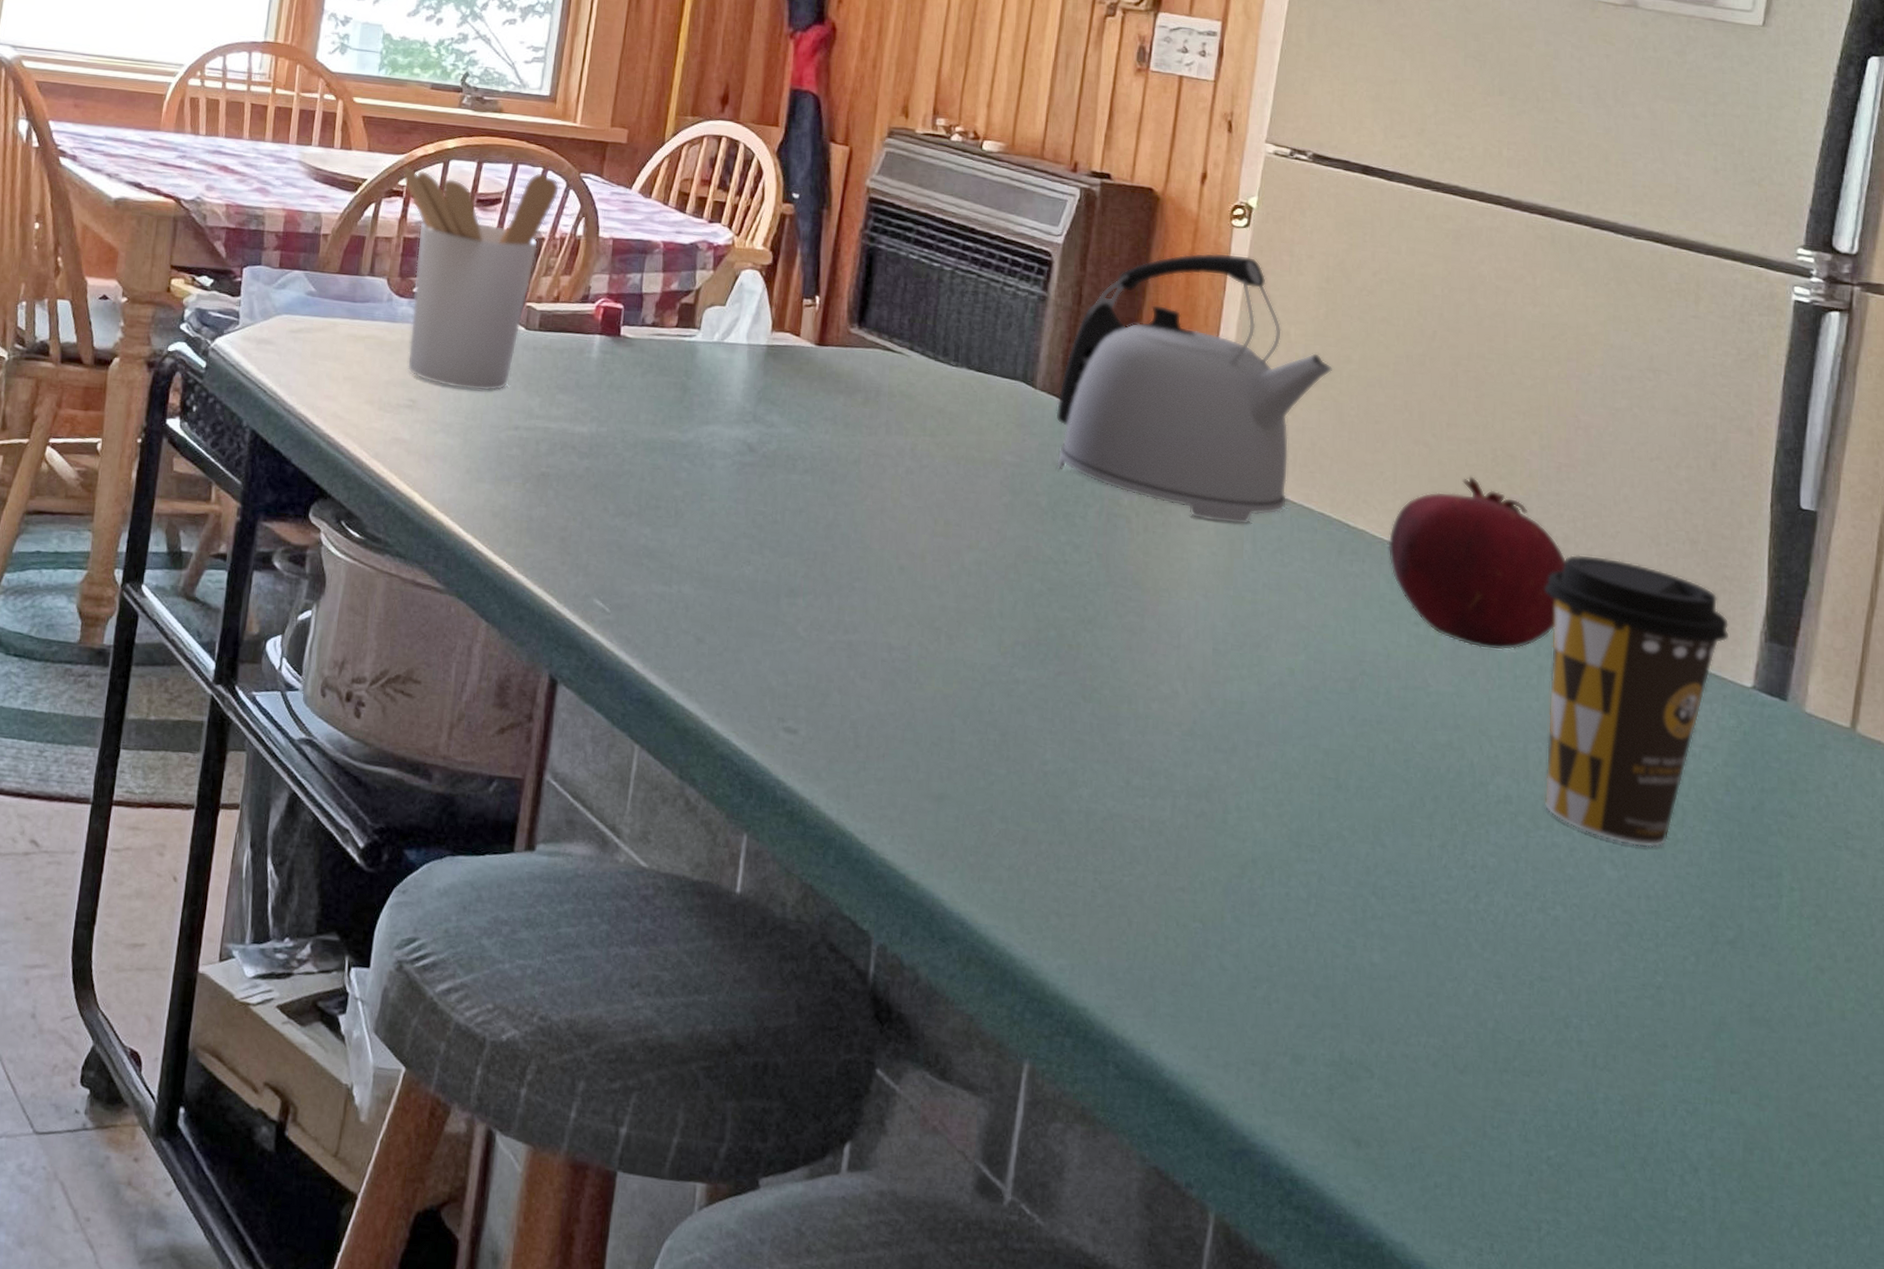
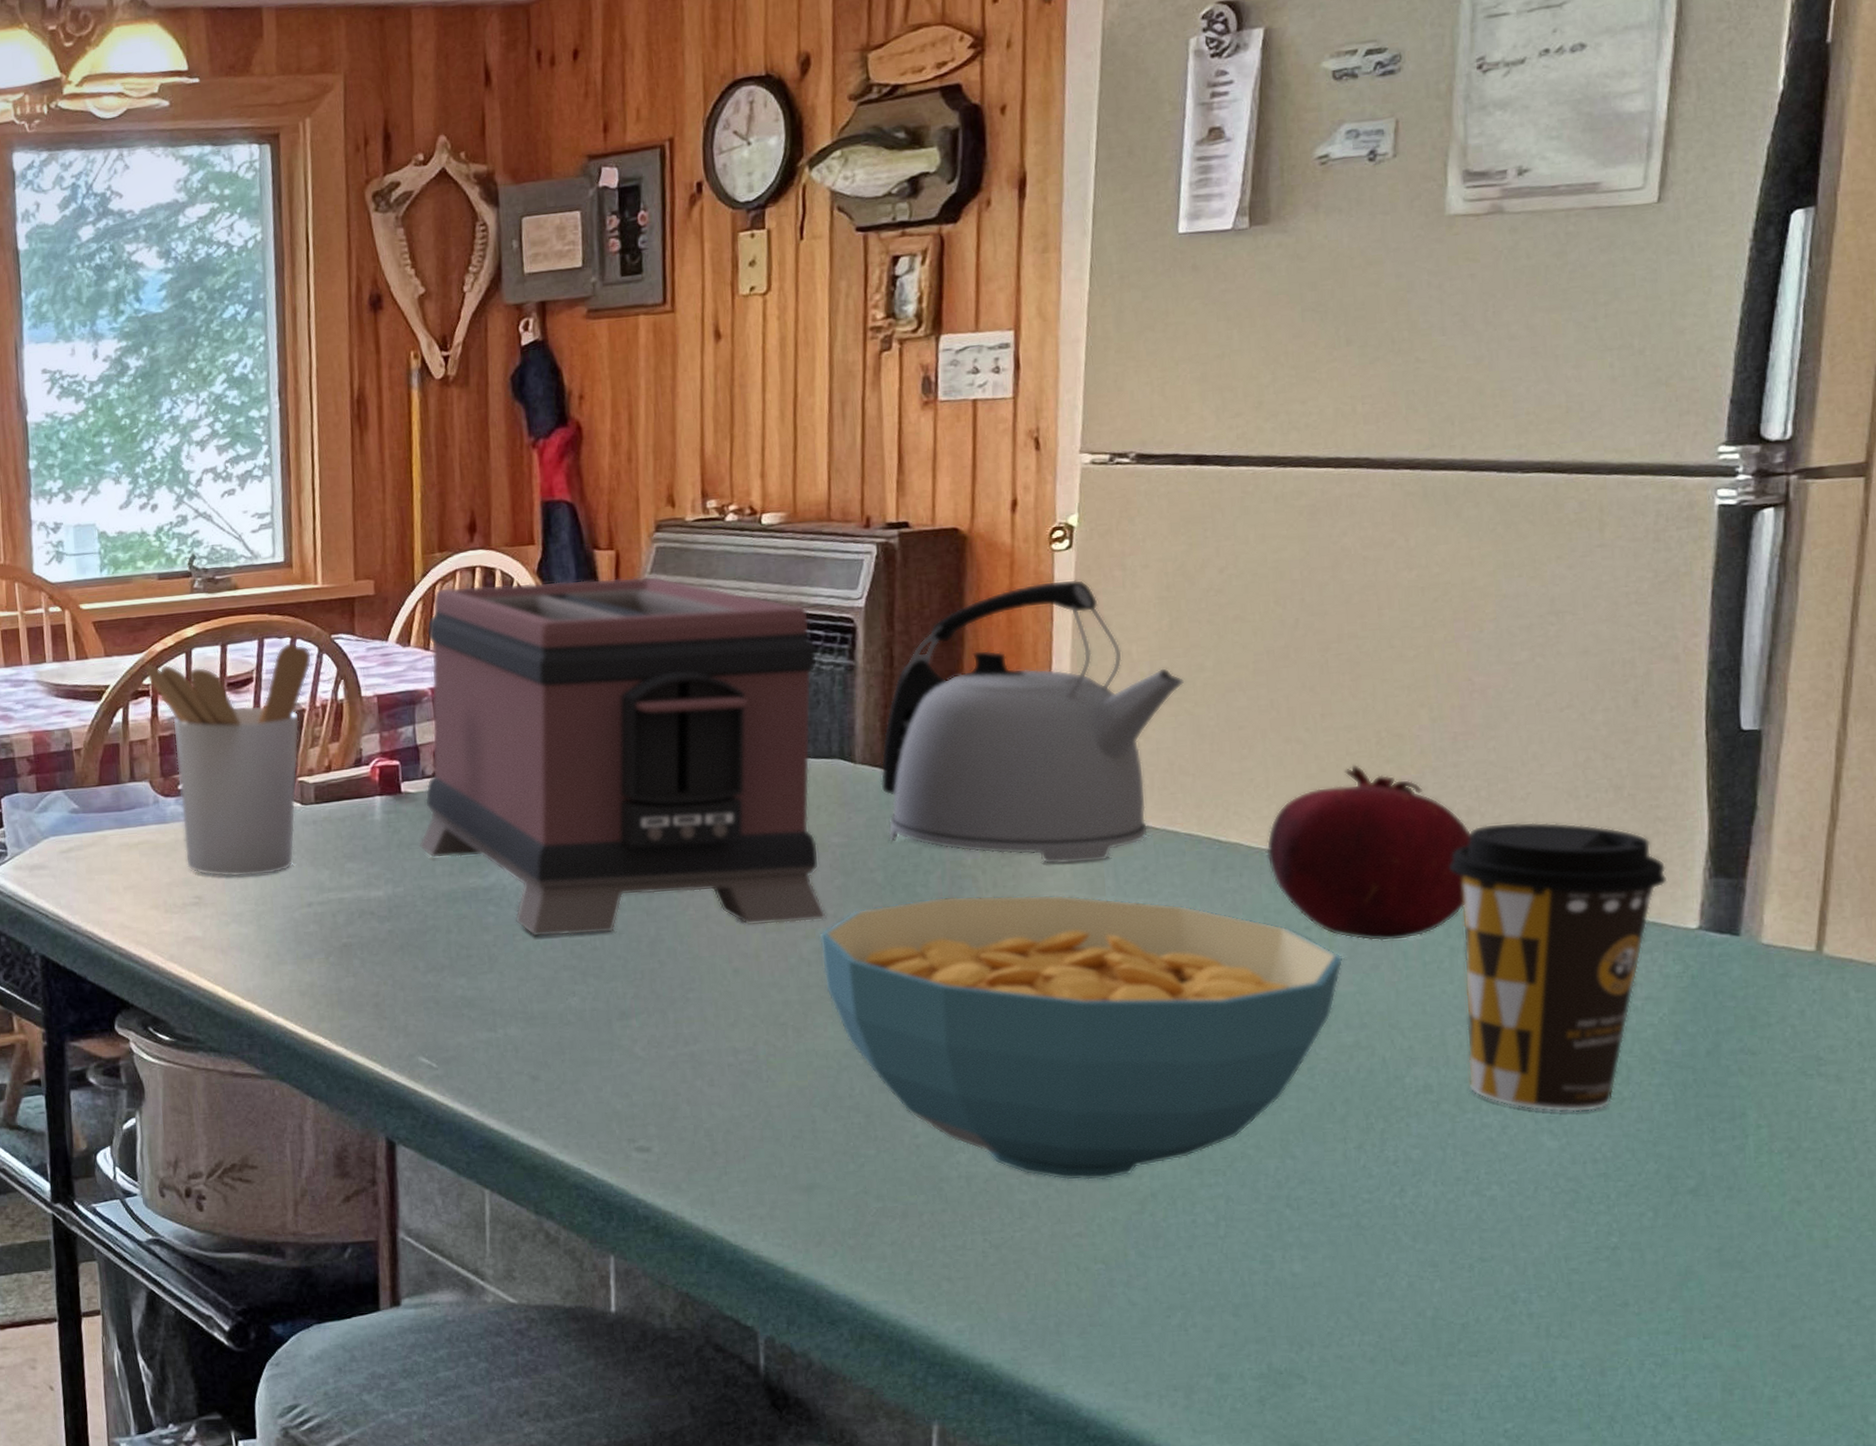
toaster: none [628,151,1016,533] -> present [418,576,827,937]
cereal bowl: none [980,529,1445,839] -> present [819,894,1344,1181]

